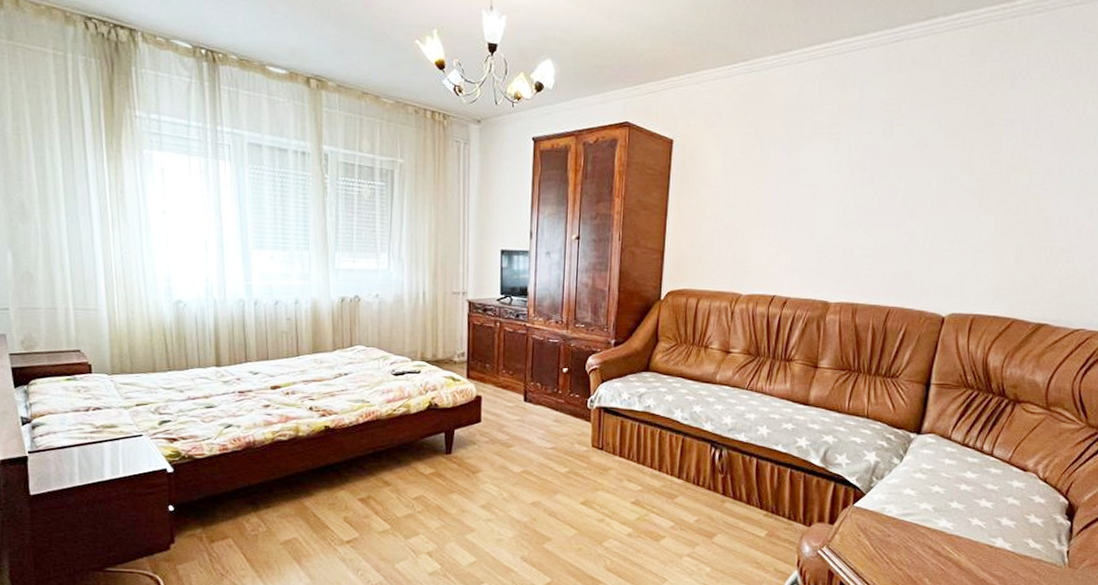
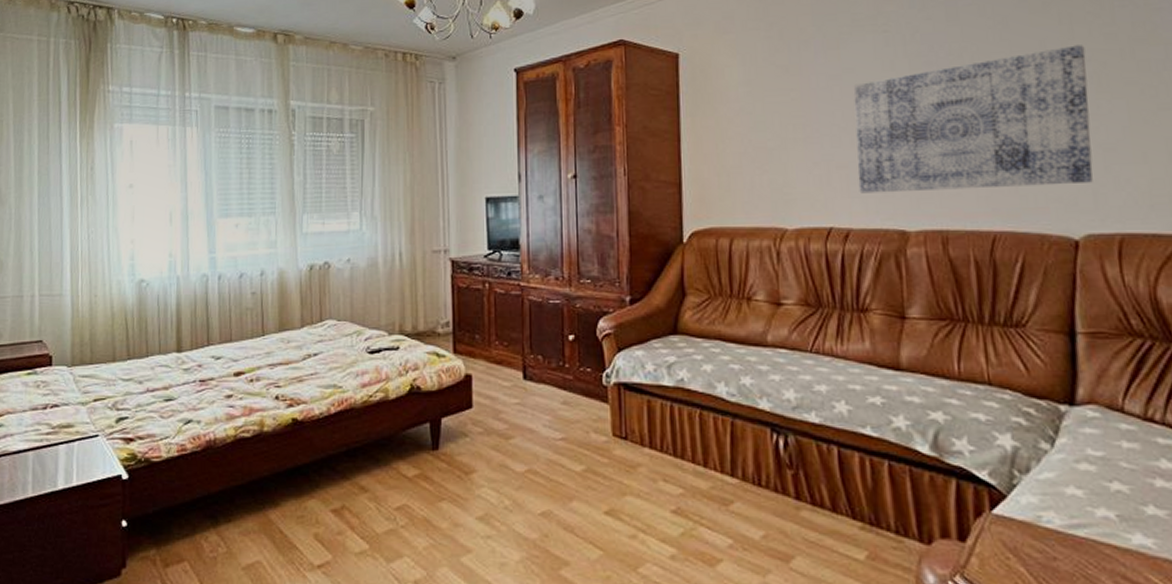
wall art: none [799,167,977,275] -> present [853,45,1093,194]

